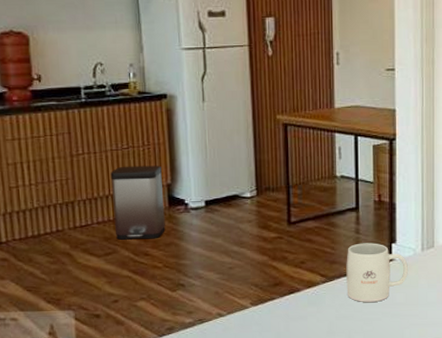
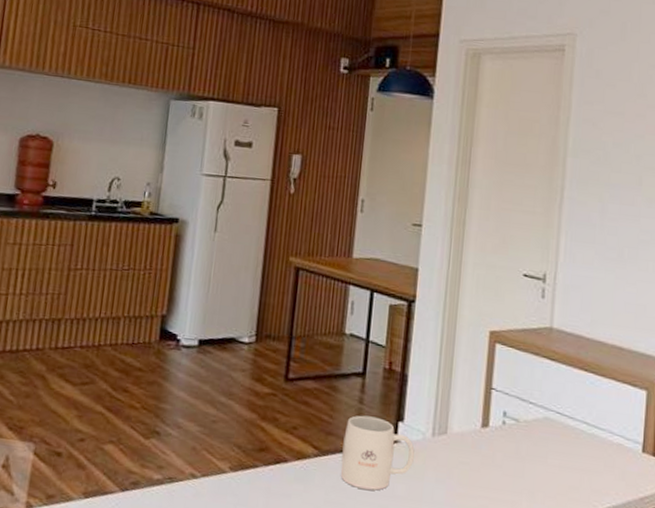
pedal bin: present [110,165,165,240] -> none [97,288,159,375]

